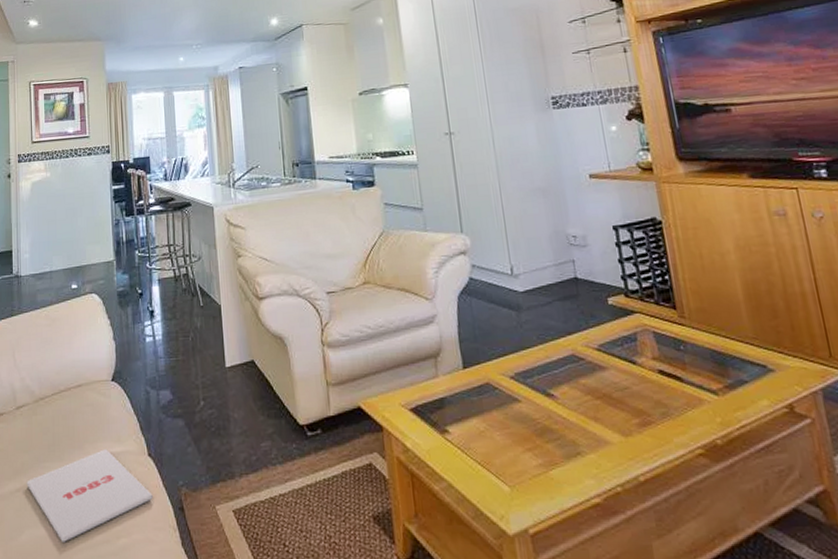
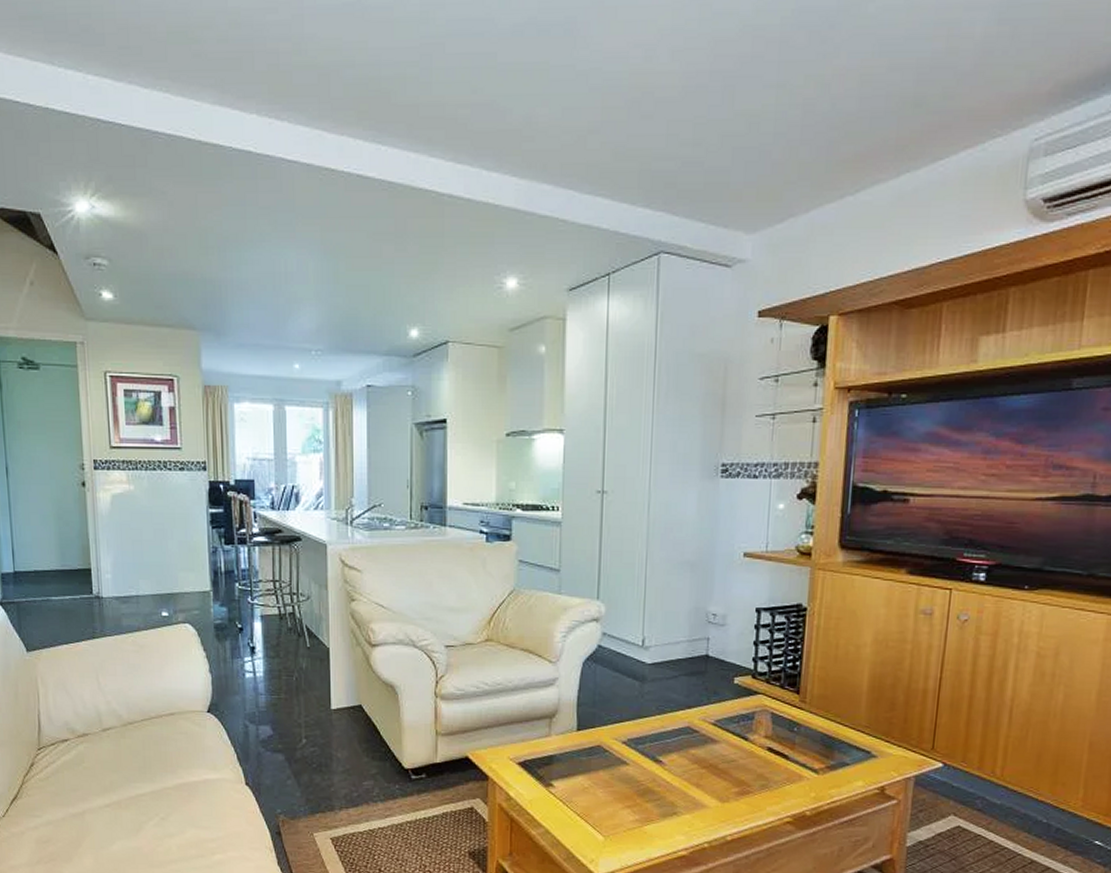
magazine: present [26,449,153,542] -> none [116,775,249,854]

